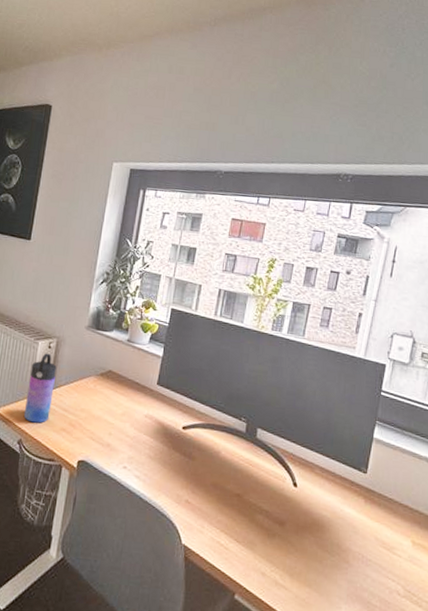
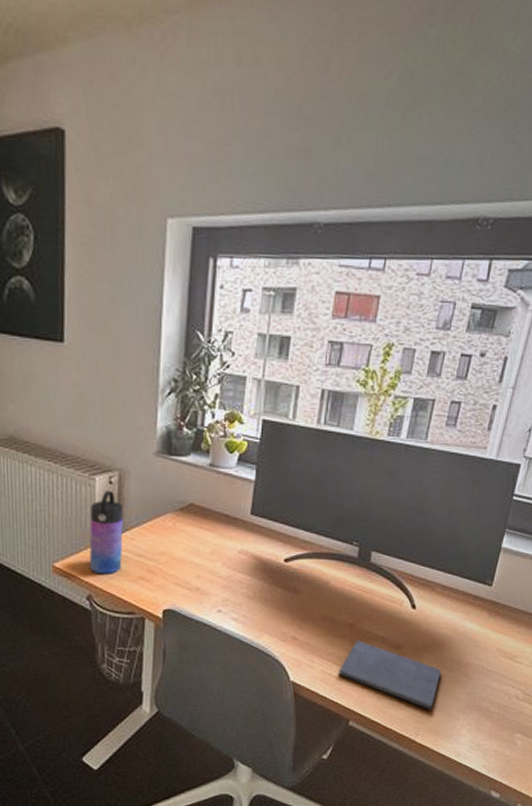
notepad: none [226,512,322,594] -> present [339,641,441,710]

